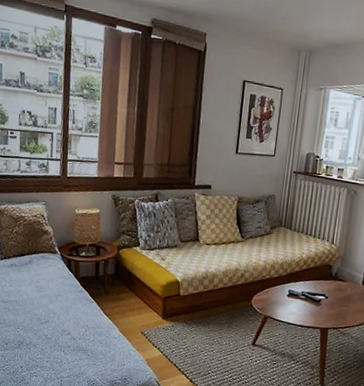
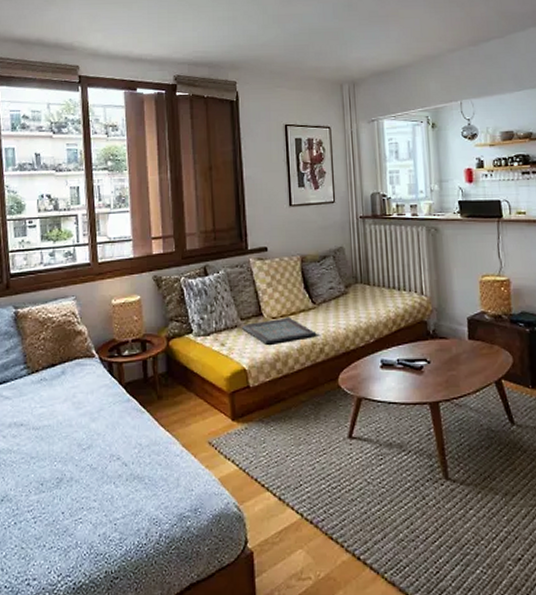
serving tray: none [180,245,241,265] -> present [241,317,317,345]

